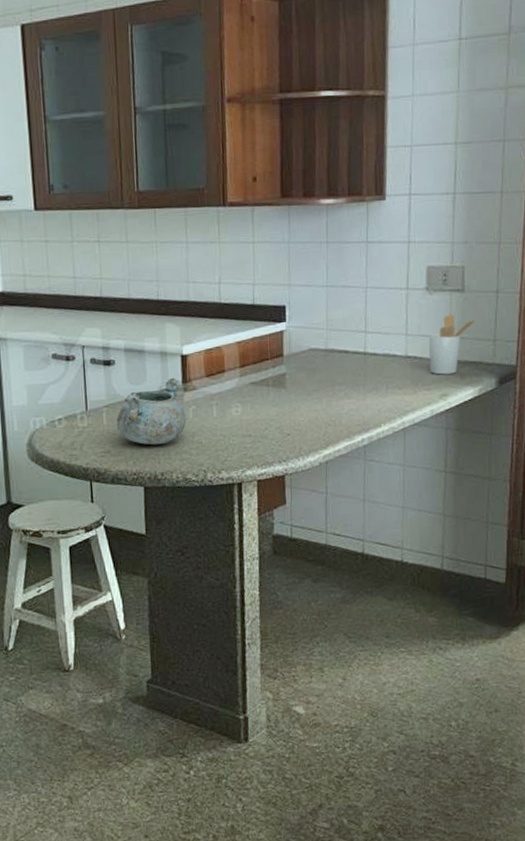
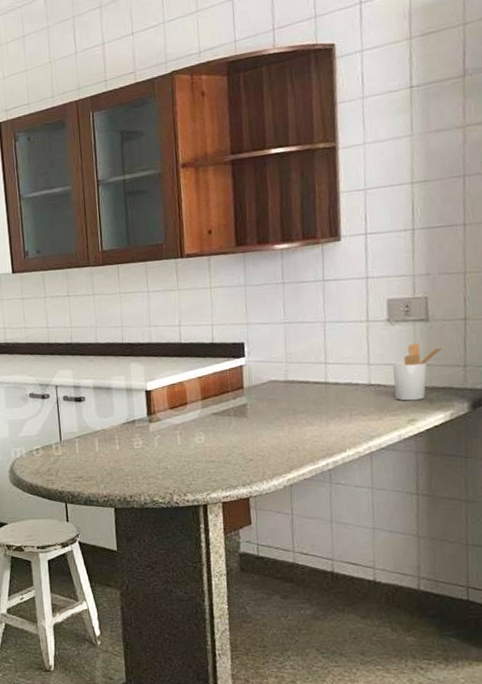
bowl: present [116,378,187,445] -> none [87,411,152,471]

